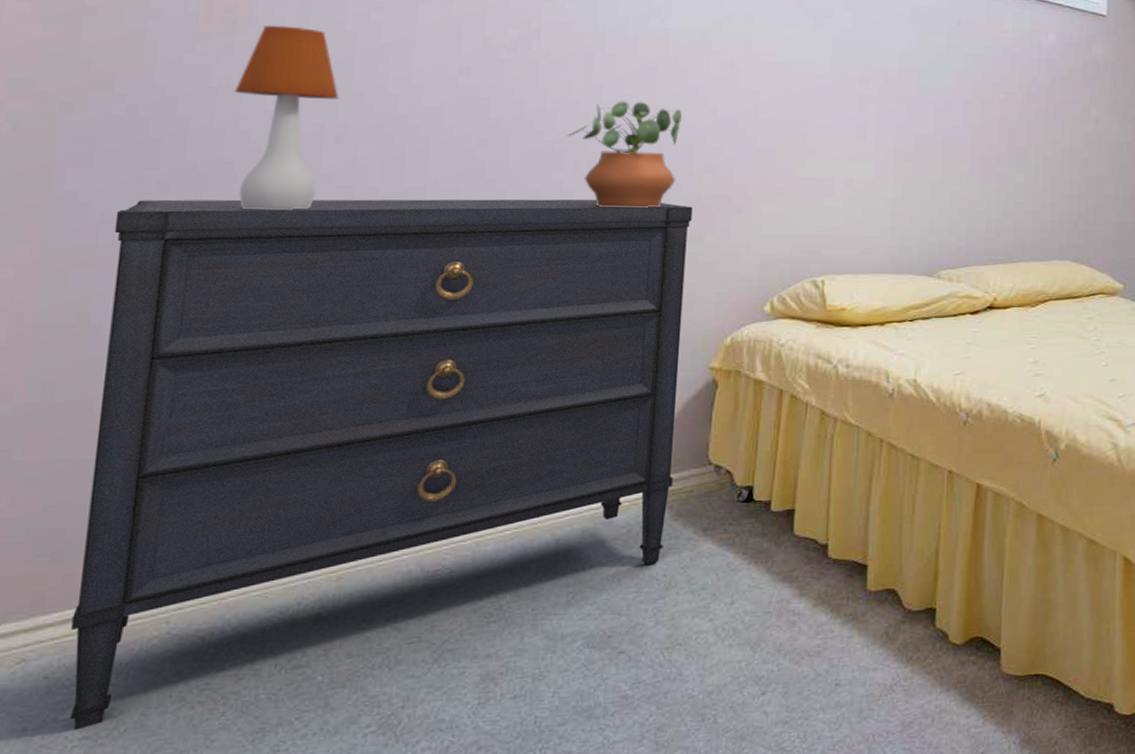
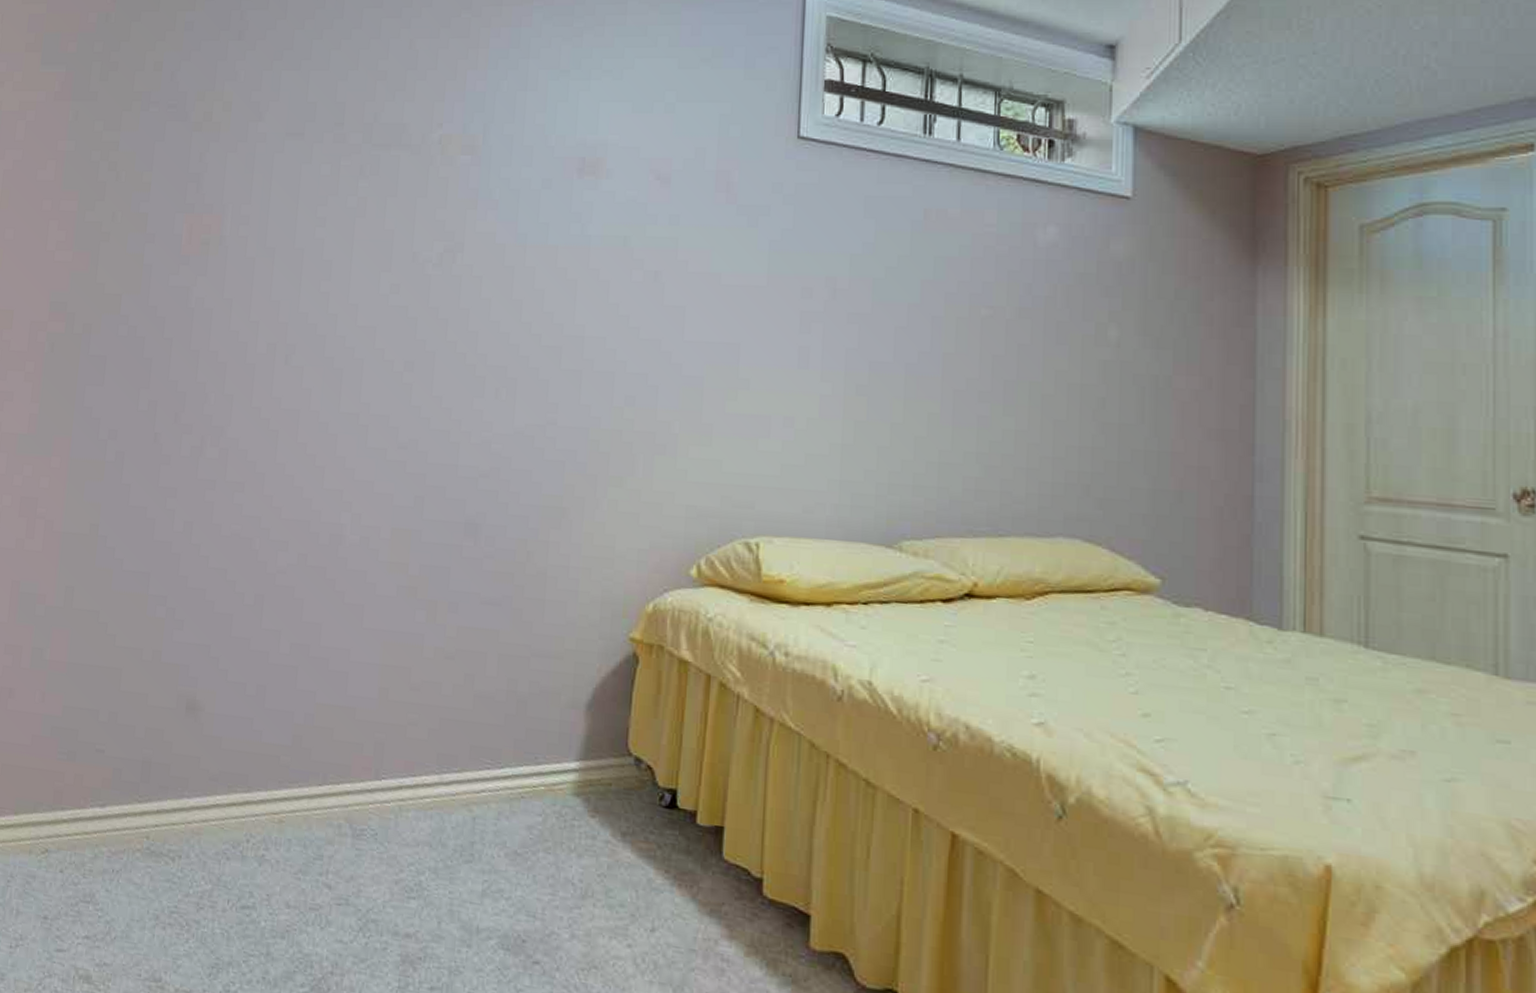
dresser: present [70,199,693,730] -> none [77,418,613,928]
table lamp: present [234,25,339,211] -> none [207,245,289,433]
potted plant: present [566,101,682,208] -> none [487,320,603,444]

